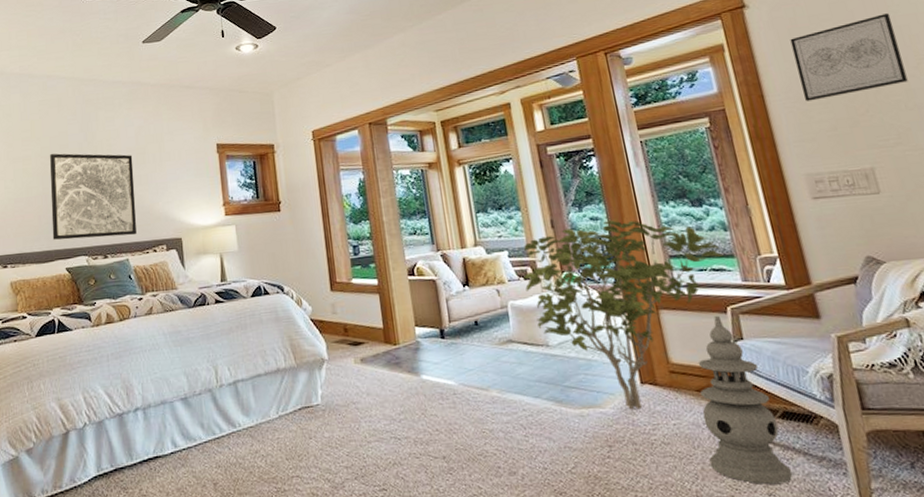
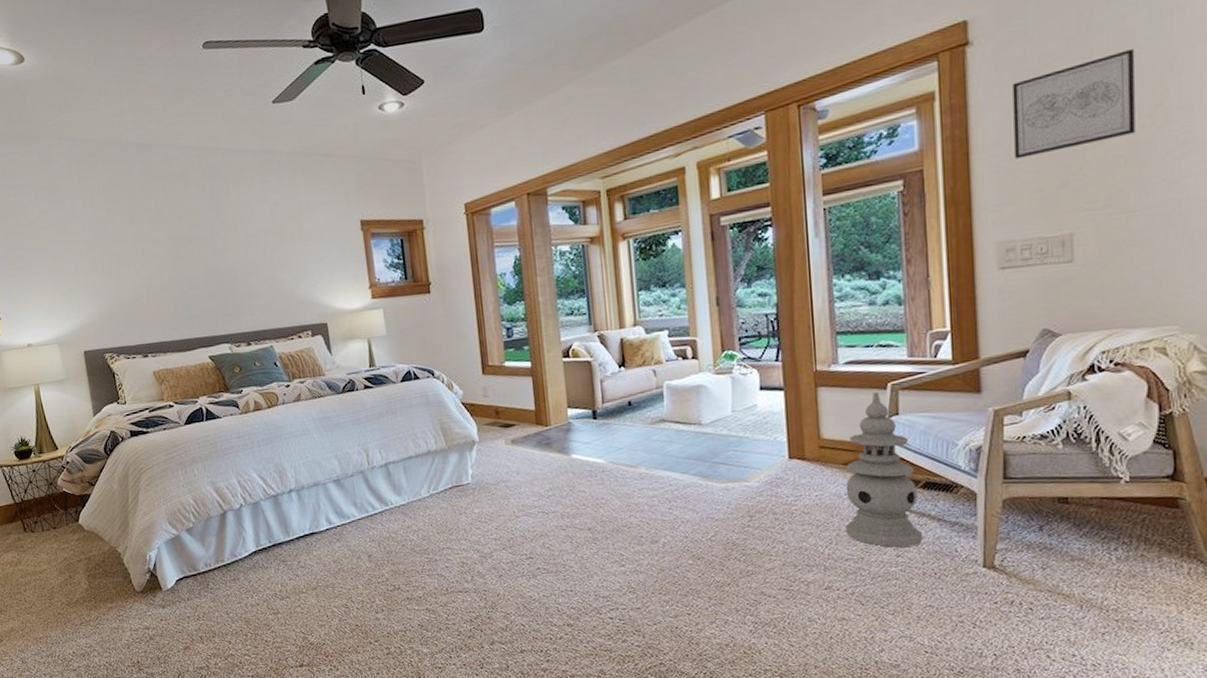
wall art: present [50,153,137,240] -> none [180,234,279,328]
shrub: present [523,220,724,410] -> none [682,296,894,483]

